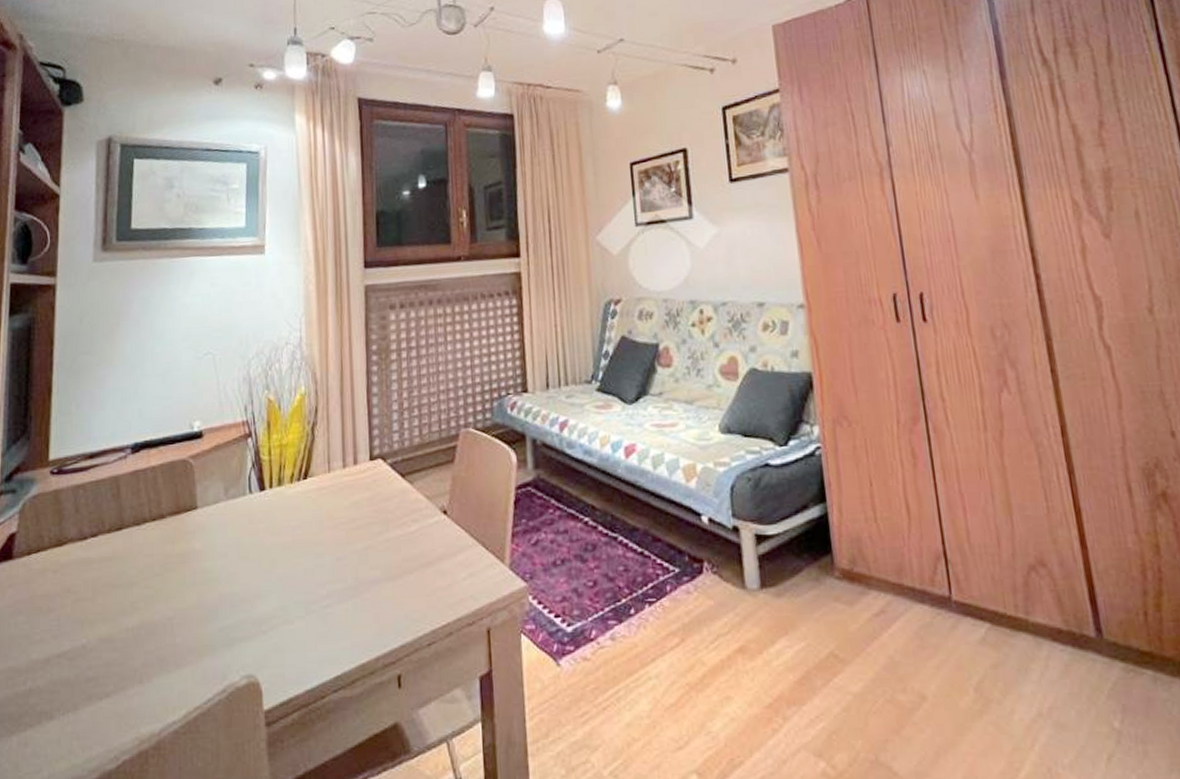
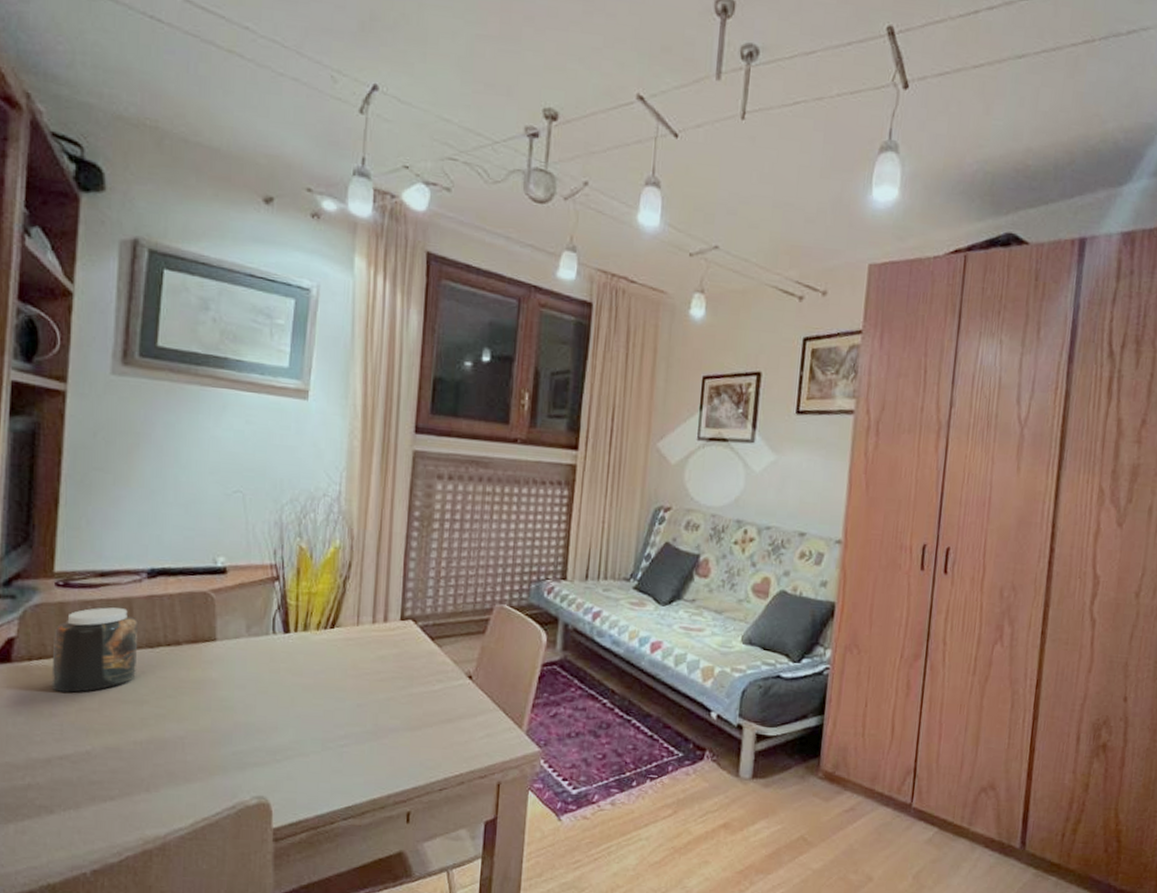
jar: none [49,488,126,584] -> present [51,607,139,693]

